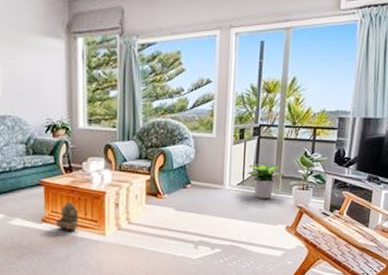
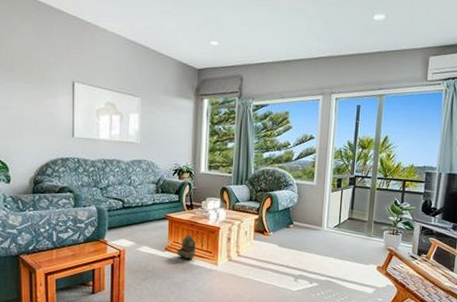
potted plant: present [248,164,285,199] -> none [344,210,377,241]

